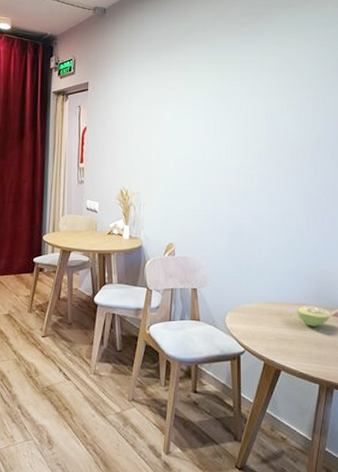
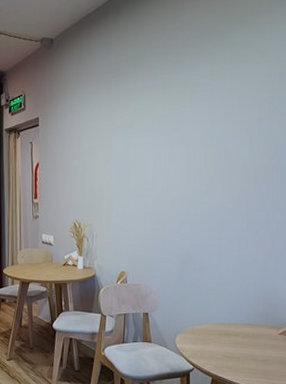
sugar bowl: present [296,305,331,327] -> none [244,325,278,345]

